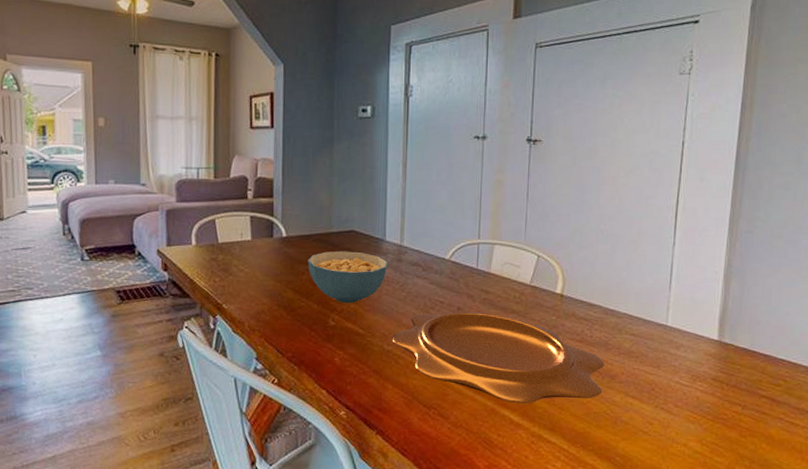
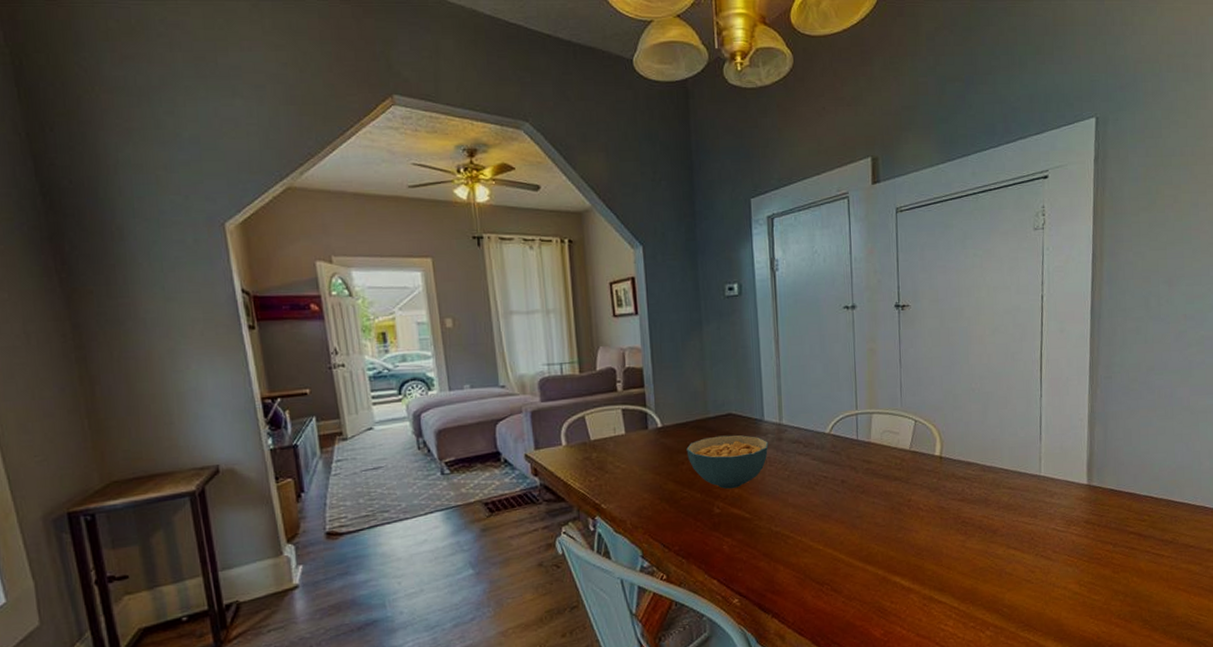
decorative bowl: present [392,312,606,405] -> none [779,483,987,569]

